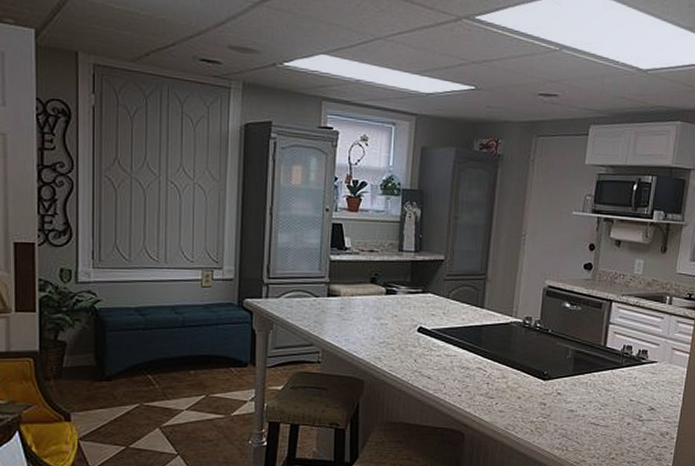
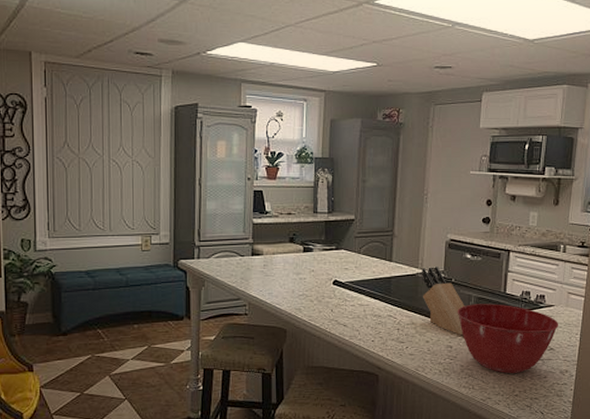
knife block: none [515,315,562,392] -> present [422,267,465,336]
mixing bowl: none [552,358,662,434] -> present [457,304,559,373]

